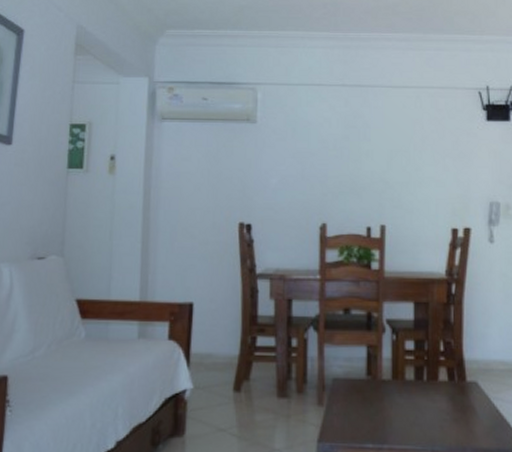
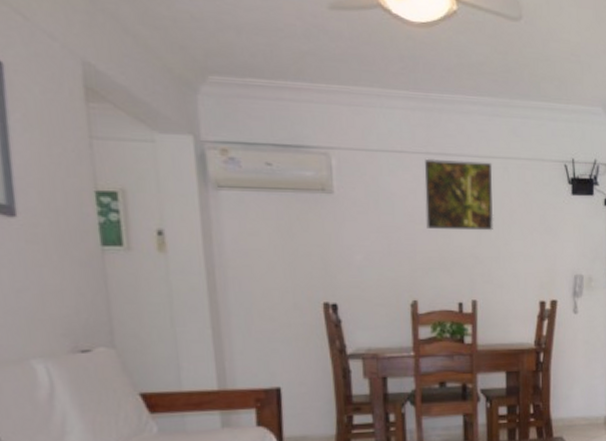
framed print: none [339,90,405,157] -> present [424,158,494,231]

